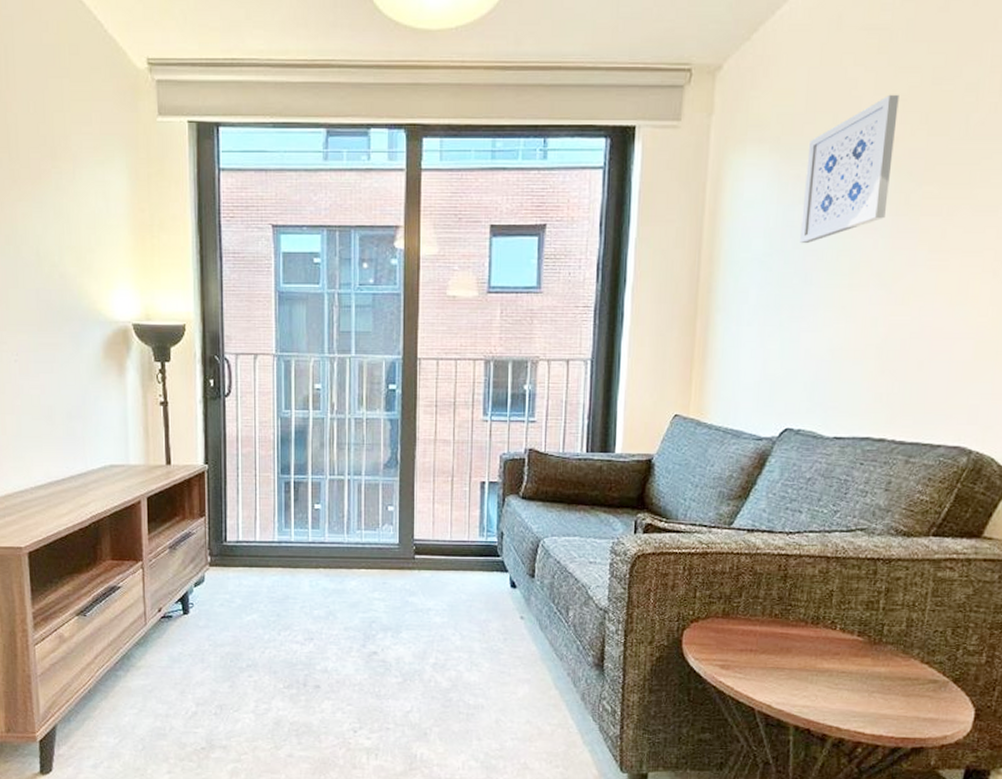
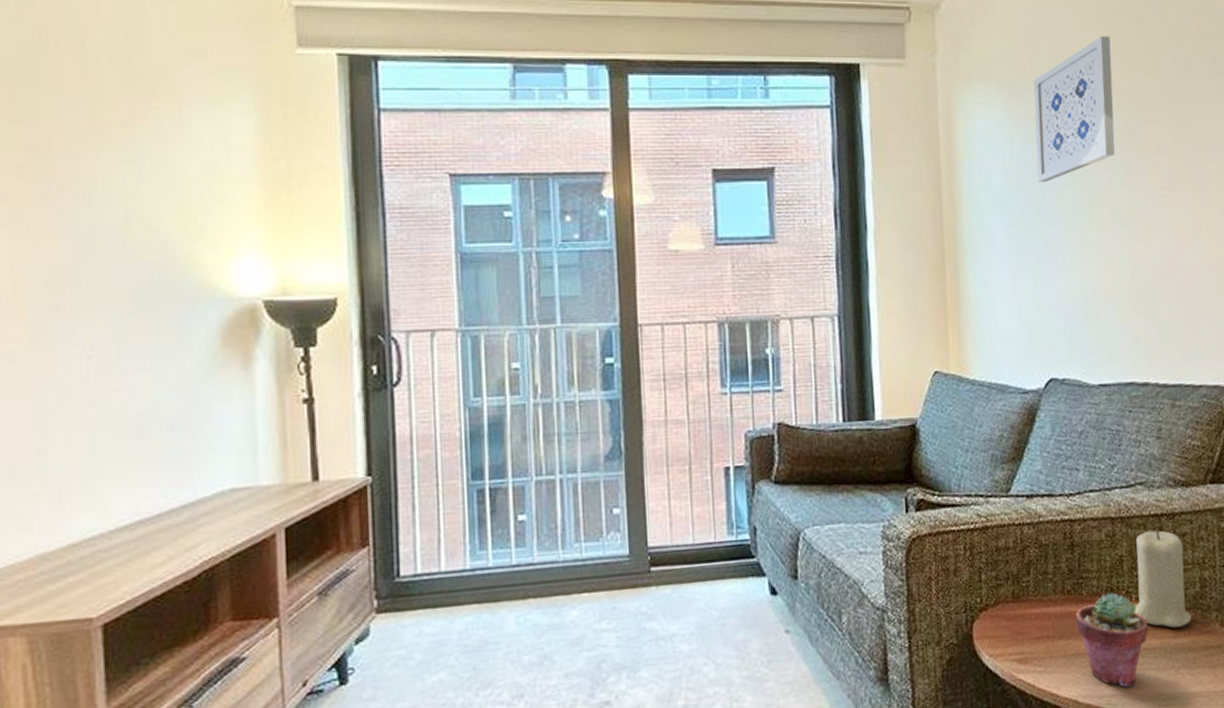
potted succulent: none [779,620,848,701] -> present [1076,592,1148,687]
candle: none [837,571,895,658] -> present [1134,529,1191,628]

